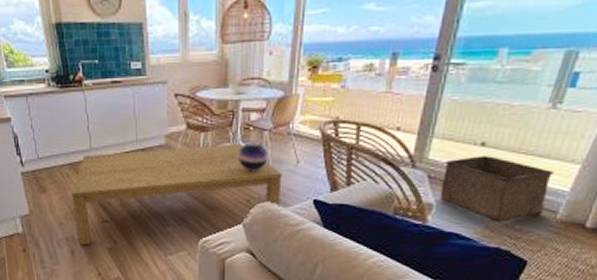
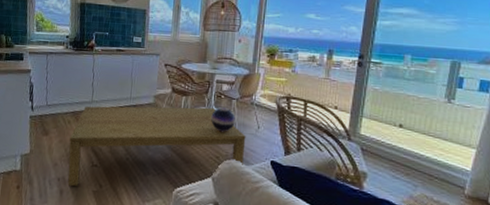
storage bin: present [440,156,554,224] -> none [372,135,457,195]

